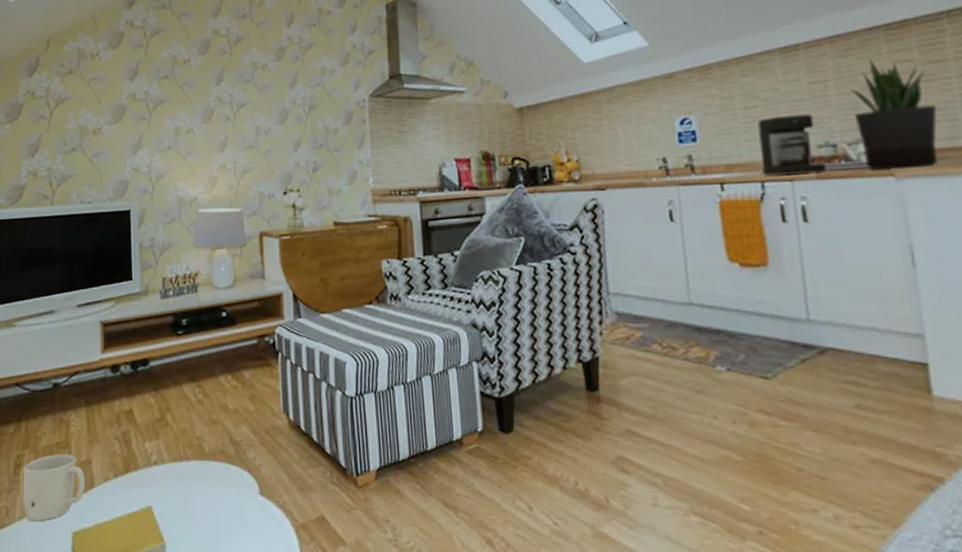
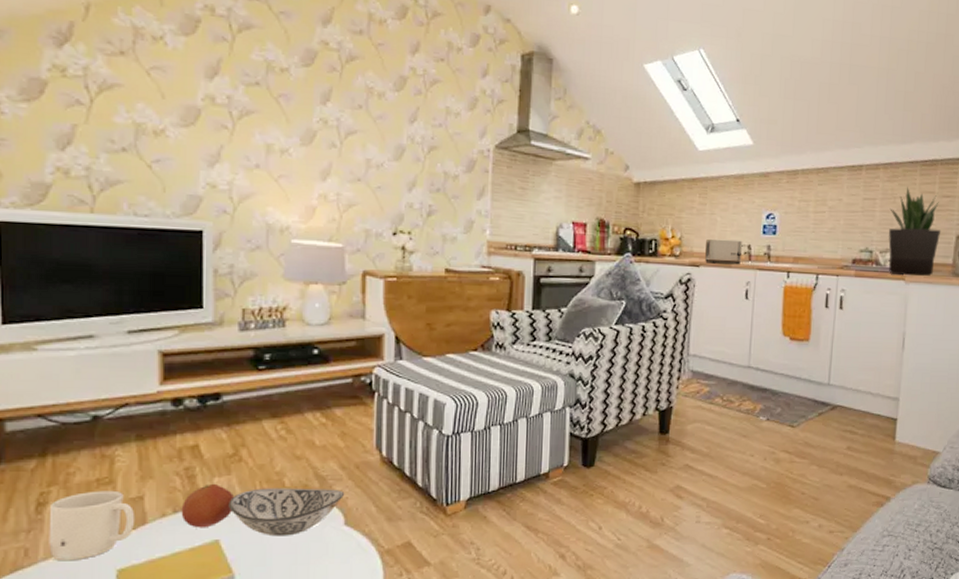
fruit: none [120,448,162,494] -> present [181,483,234,528]
decorative bowl: none [158,453,258,505] -> present [228,488,345,537]
toaster: none [608,154,658,185] -> present [704,238,744,265]
coffee maker: present [757,114,827,176] -> none [819,222,863,272]

